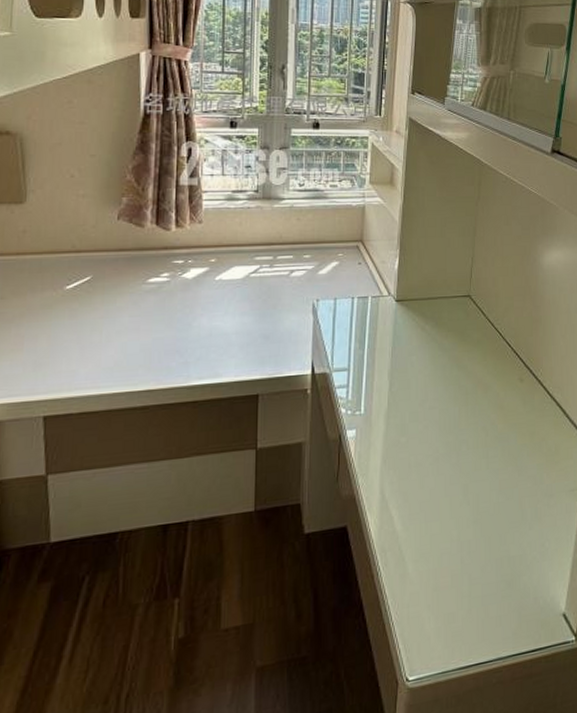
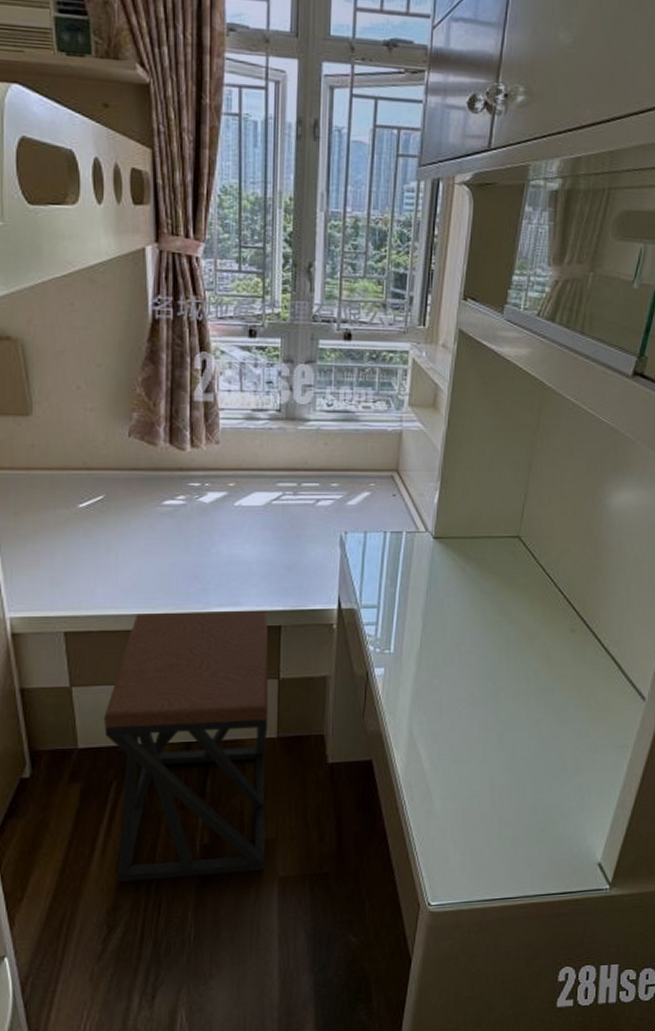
stool: none [79,381,247,695] -> present [104,611,269,882]

